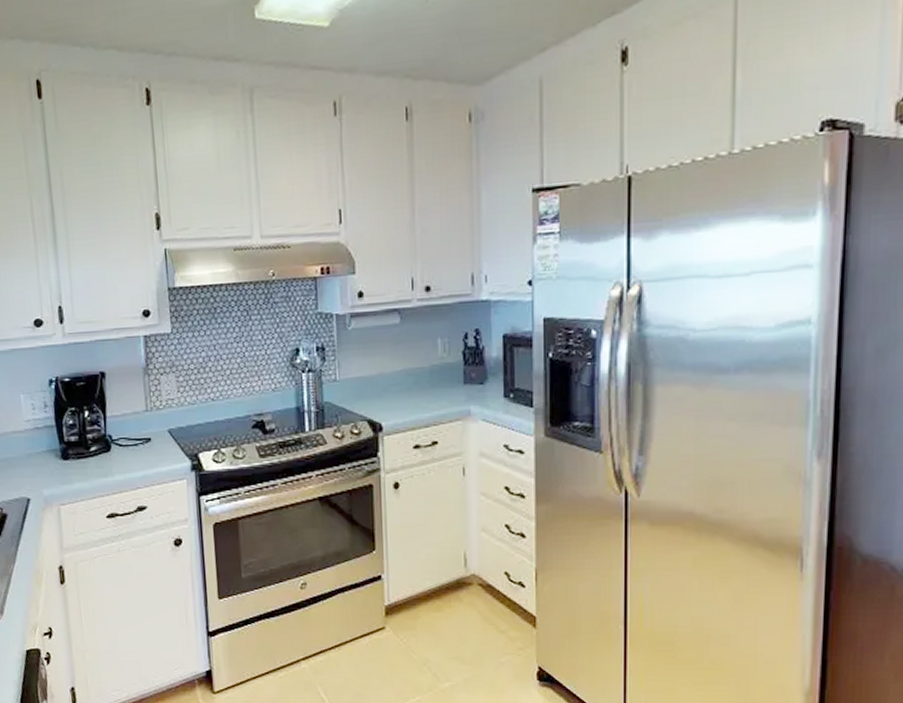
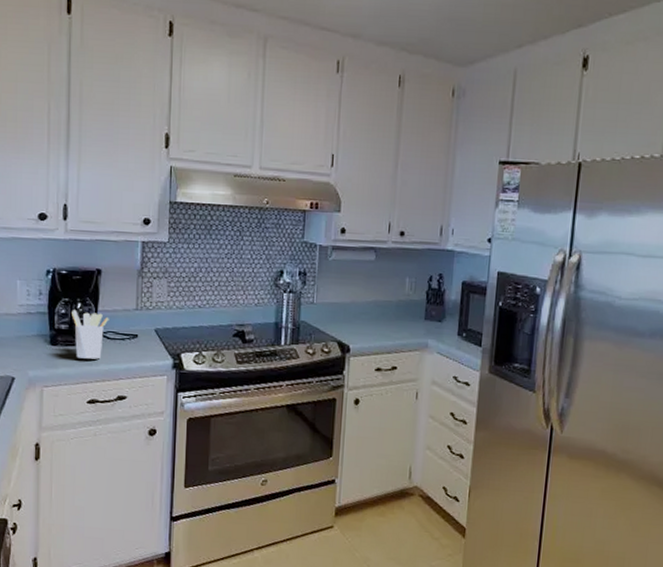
utensil holder: none [80,419,119,471] -> present [72,310,109,360]

